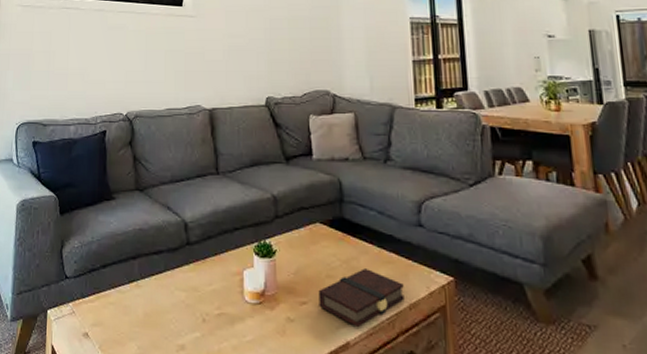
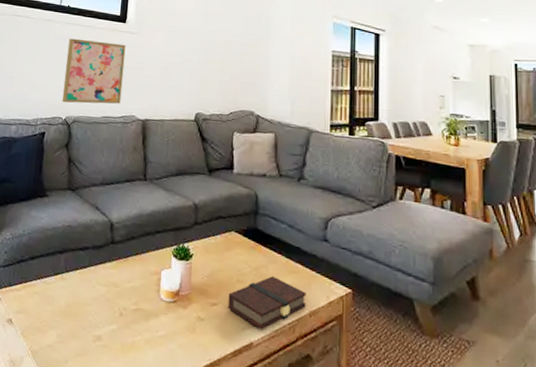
wall art: none [121,27,185,98] -> present [62,38,126,104]

